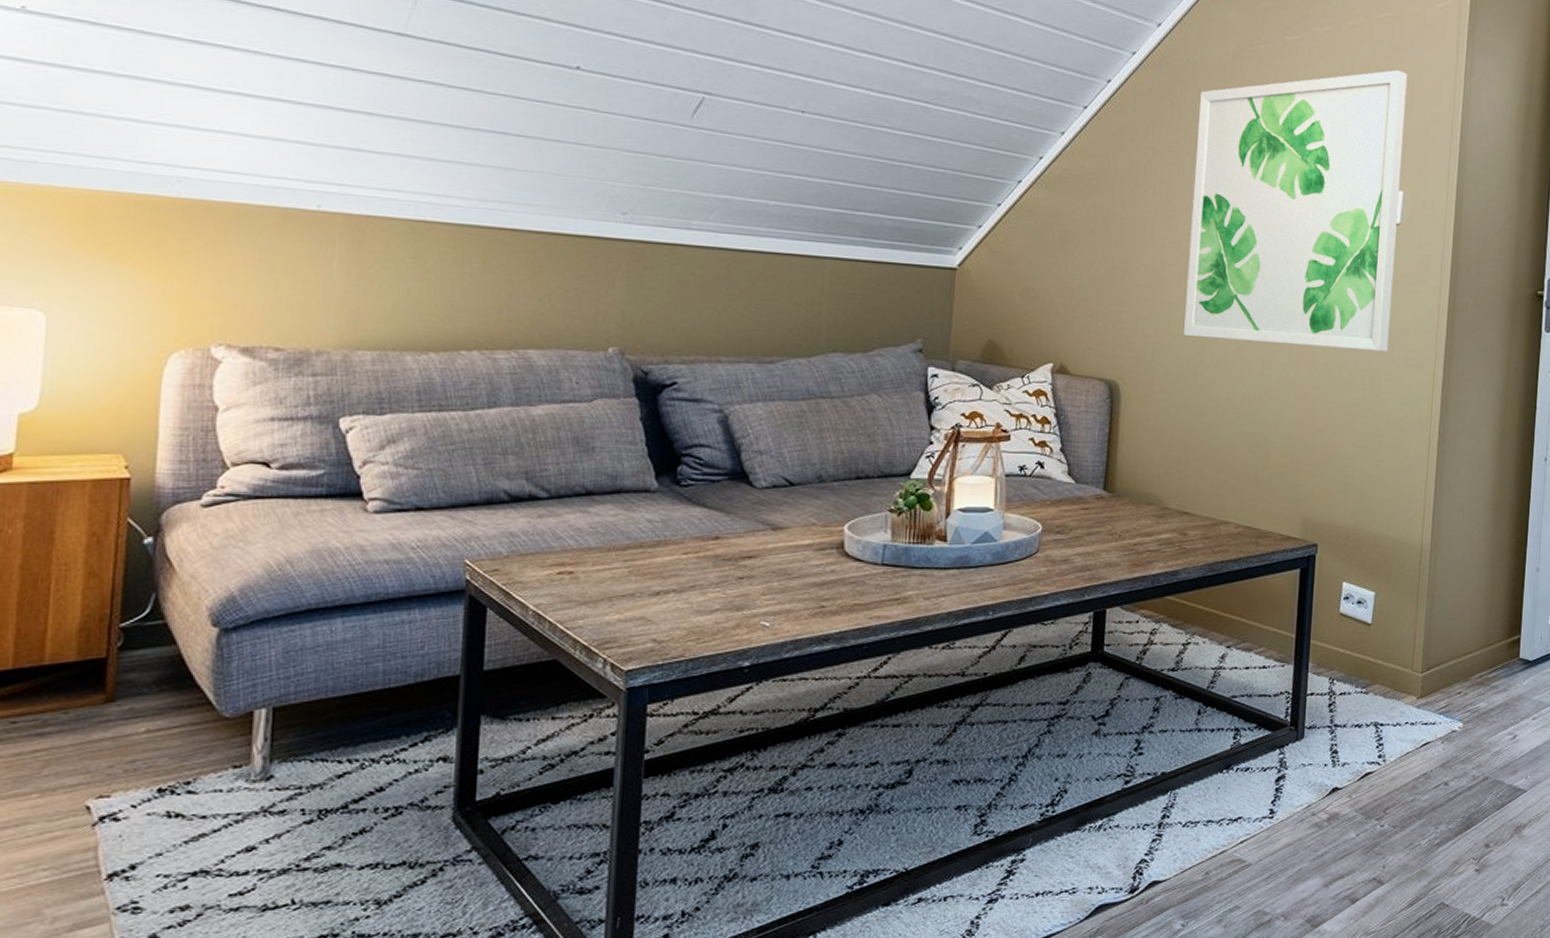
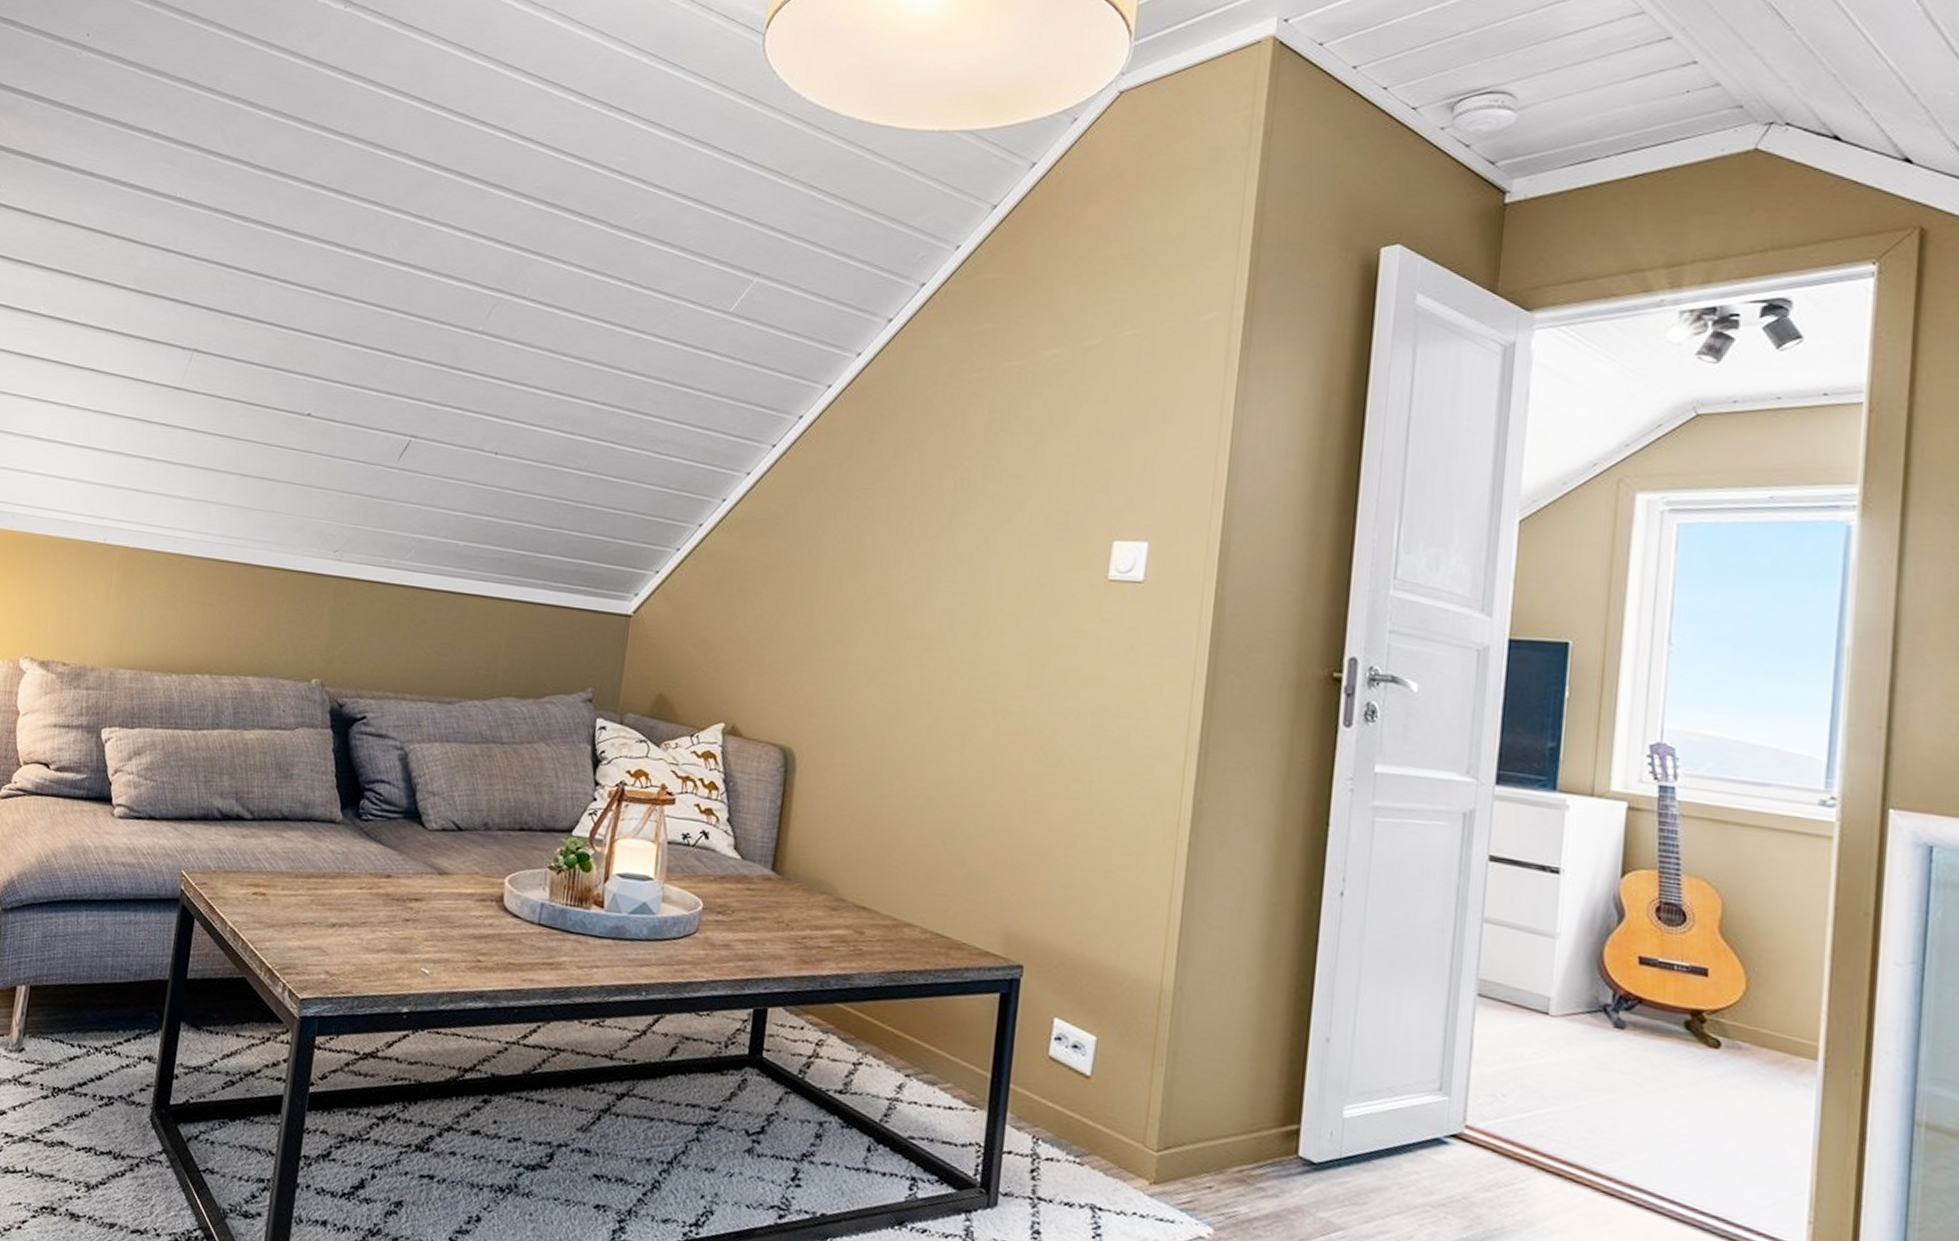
wall art: present [1184,69,1408,352] -> none [871,396,1159,737]

